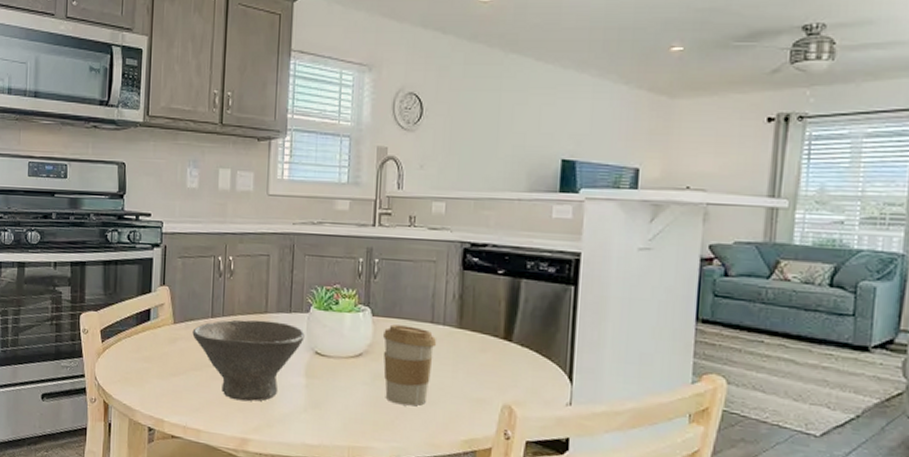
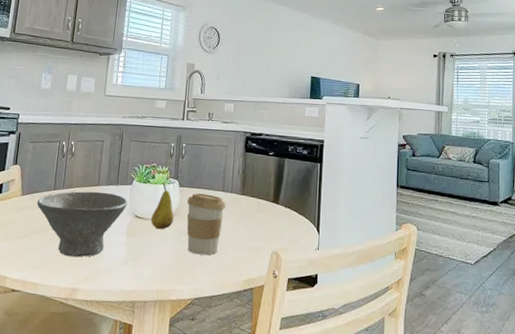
fruit: none [336,311,366,371] -> present [151,184,174,230]

